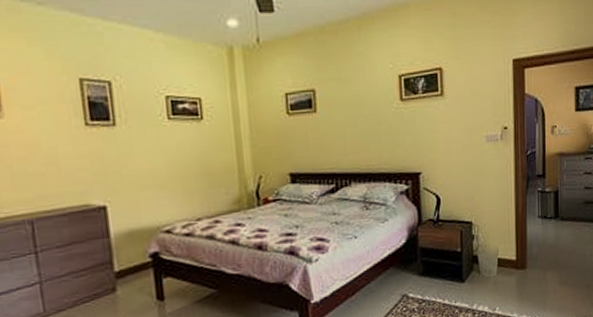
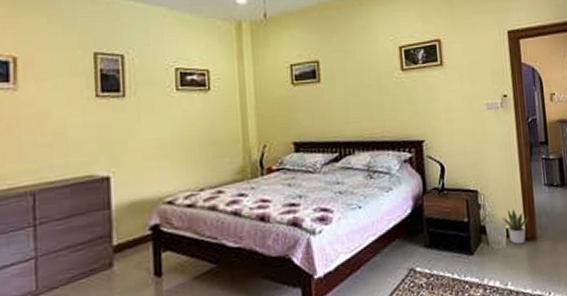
potted plant: none [495,239,521,273] -> present [502,208,530,245]

